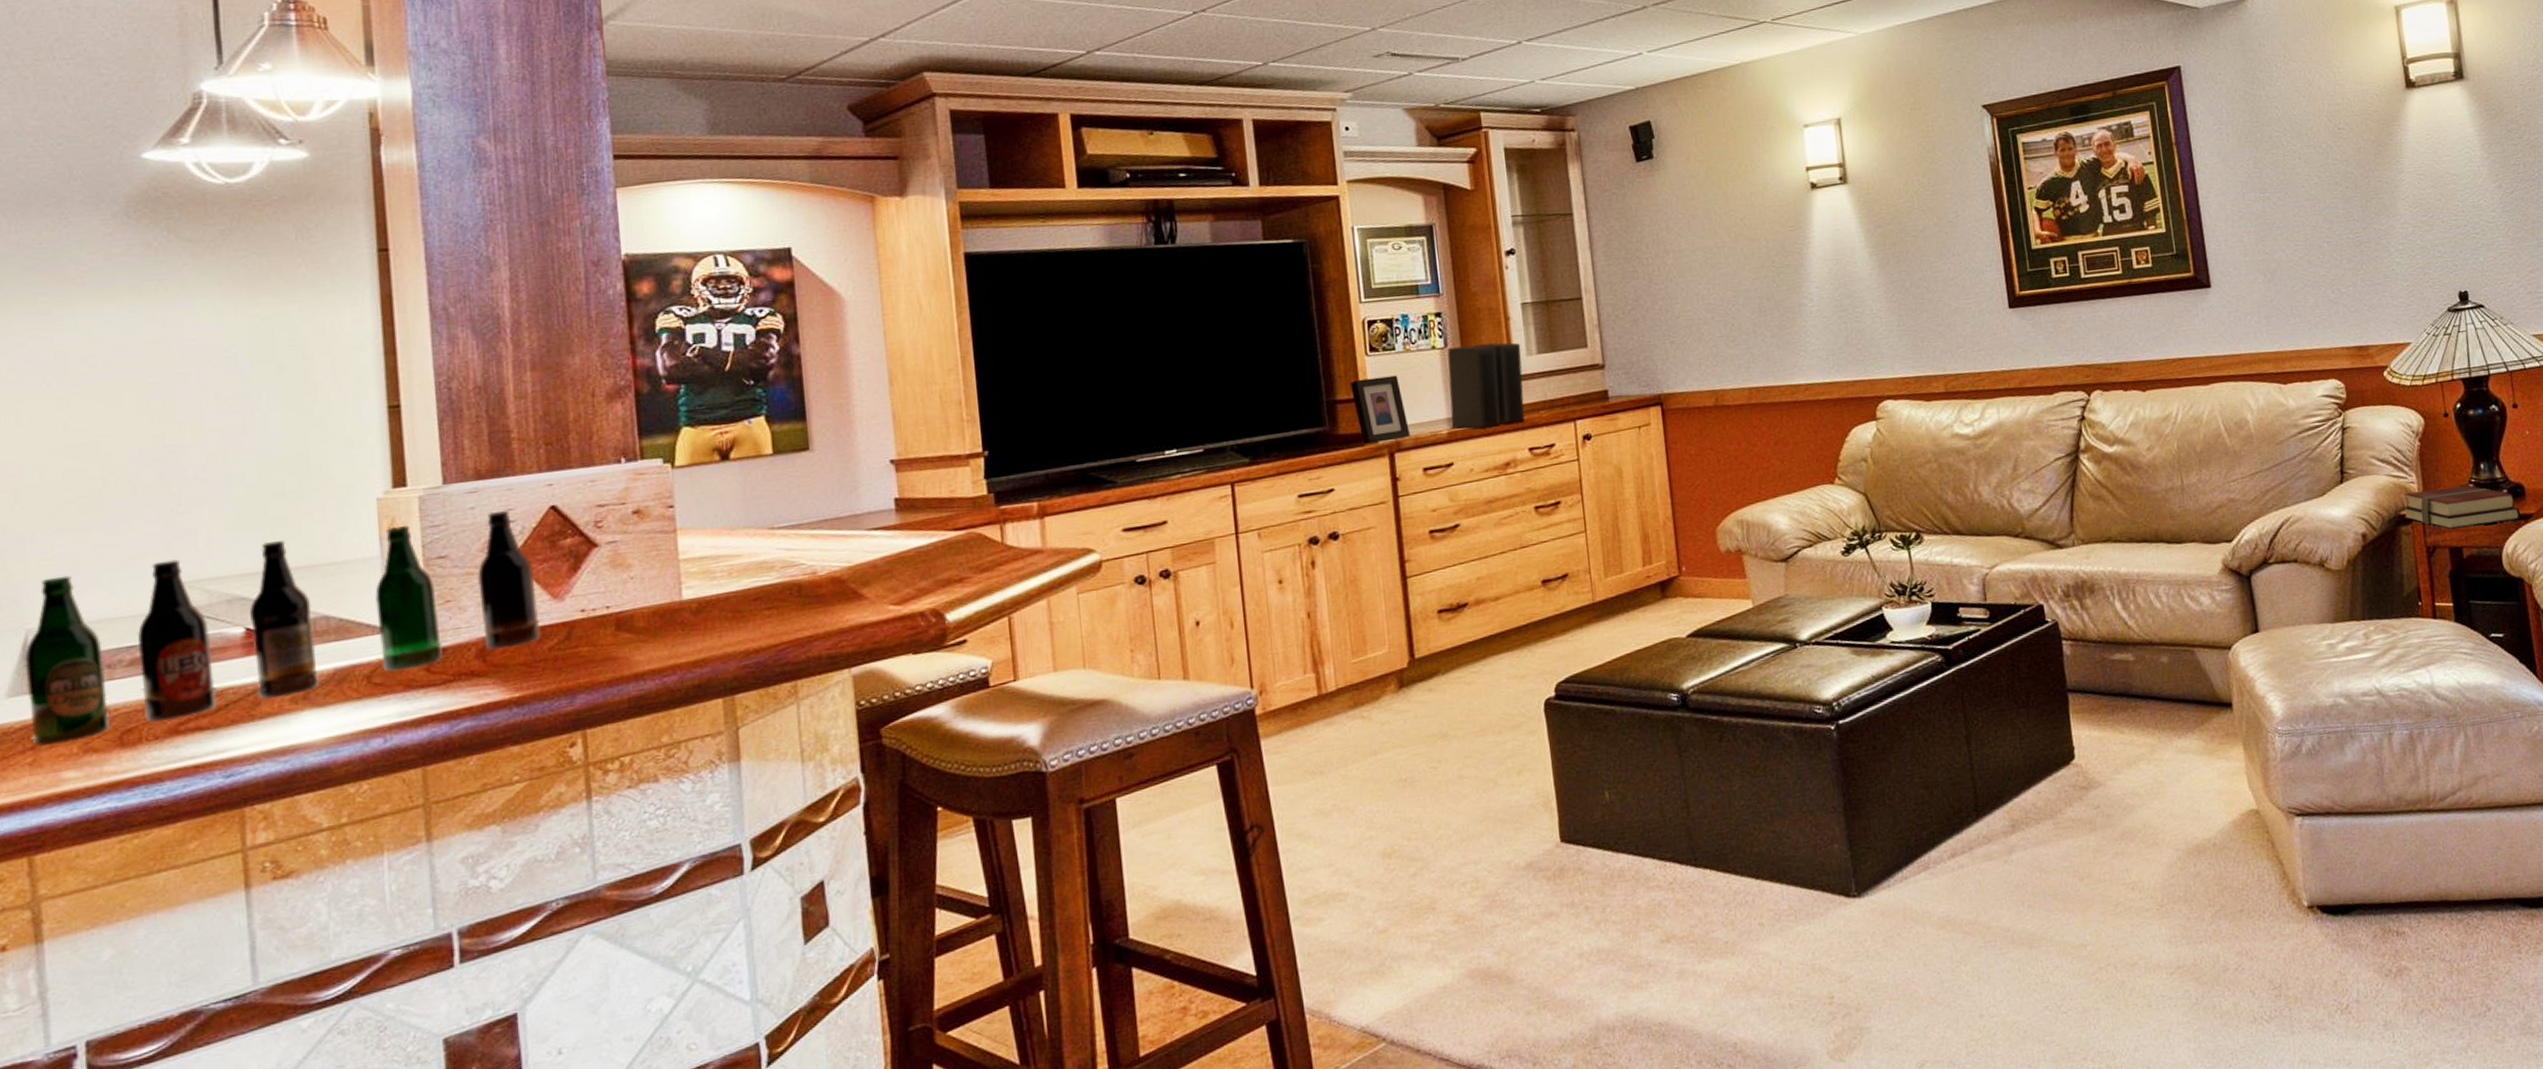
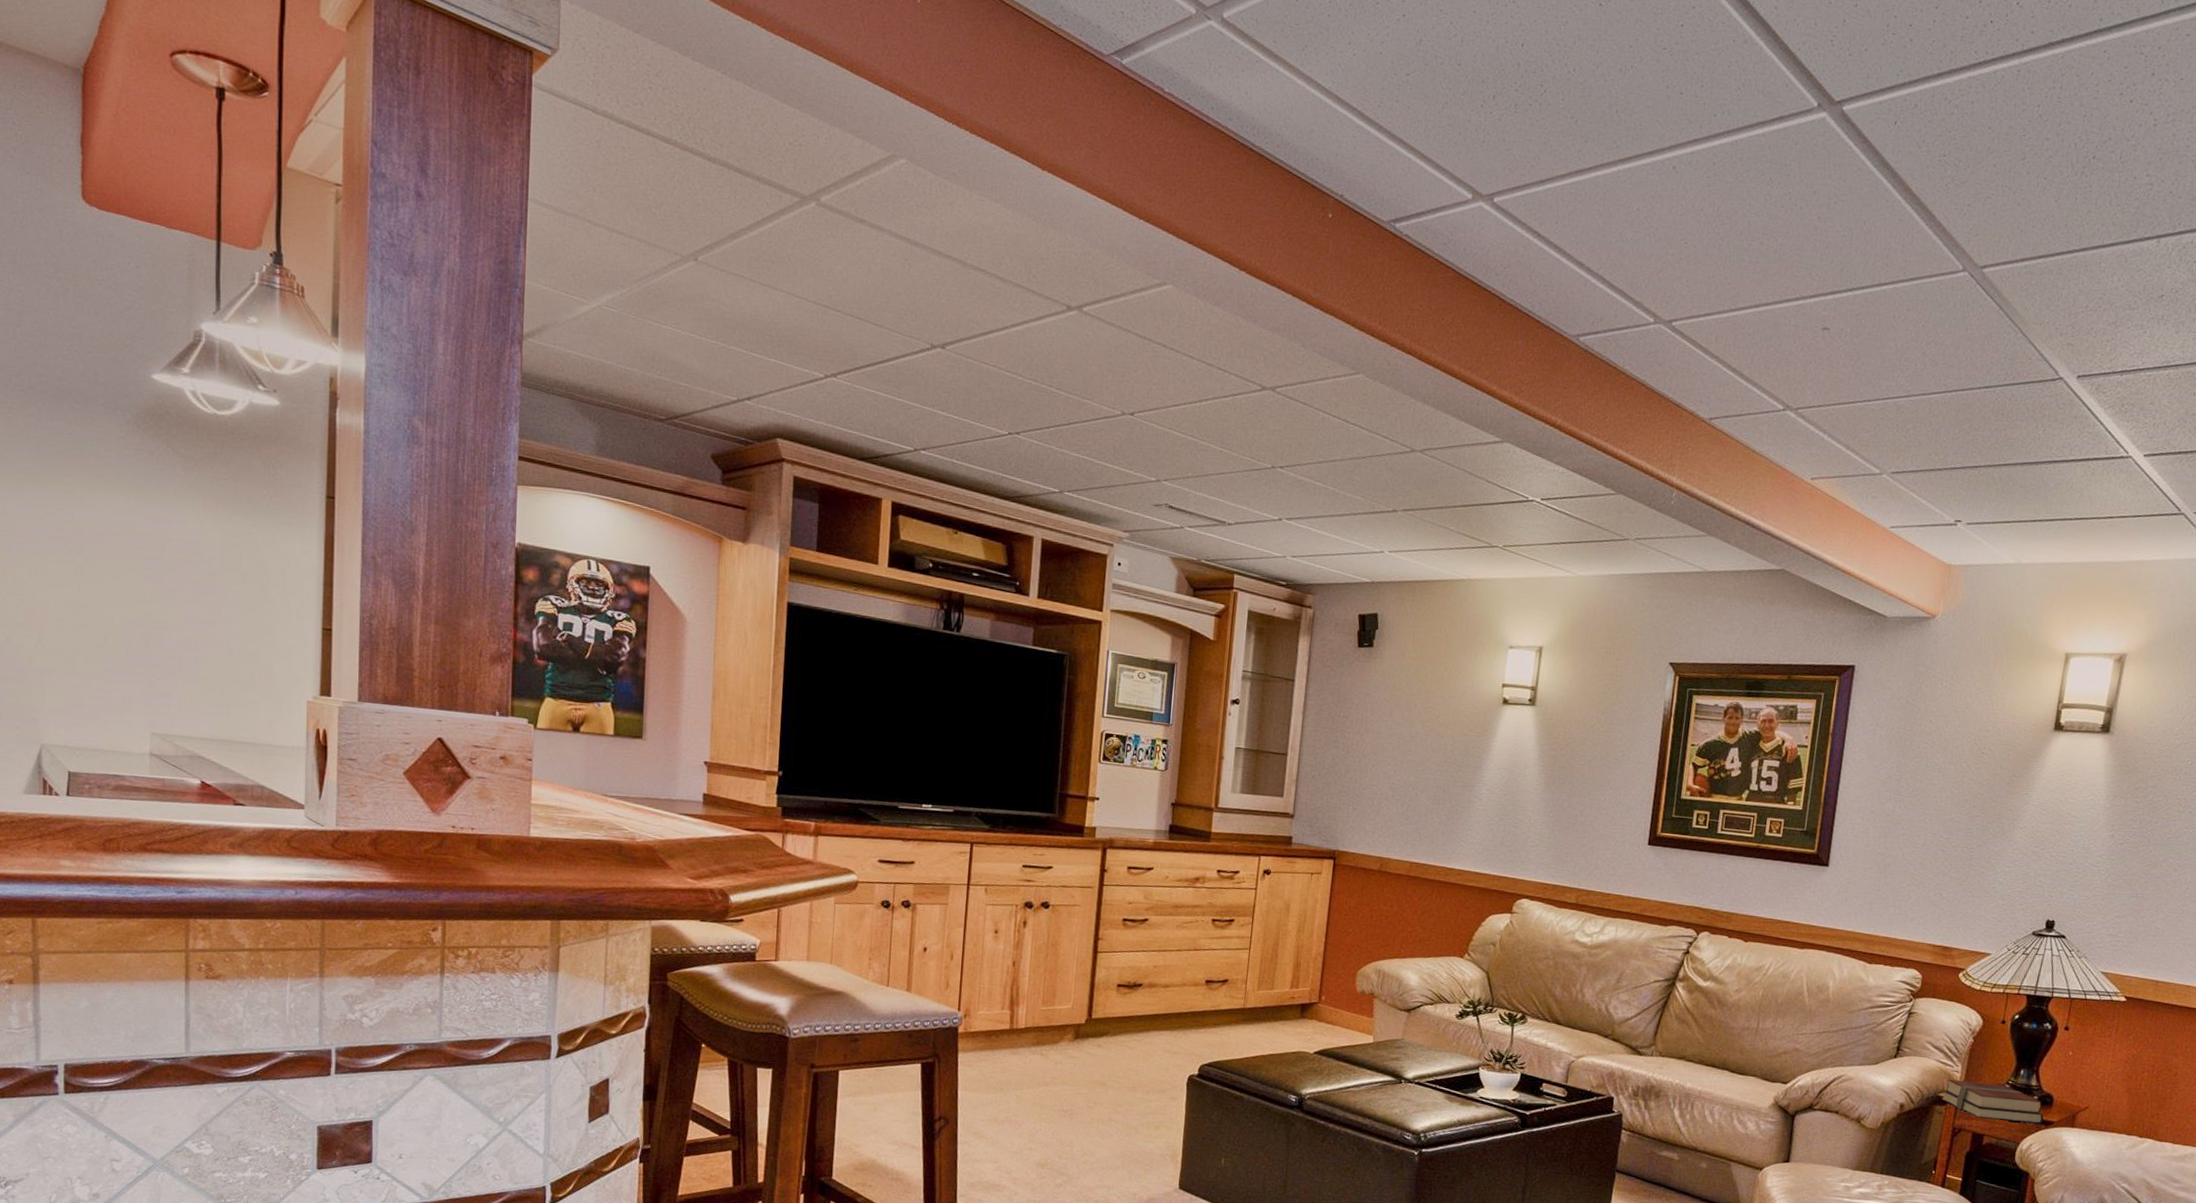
beer bottle: present [25,511,541,747] -> none [39,707,421,843]
picture frame: present [1351,375,1410,446] -> none [1081,781,1123,839]
speaker: present [1447,342,1525,431] -> none [1157,772,1228,849]

